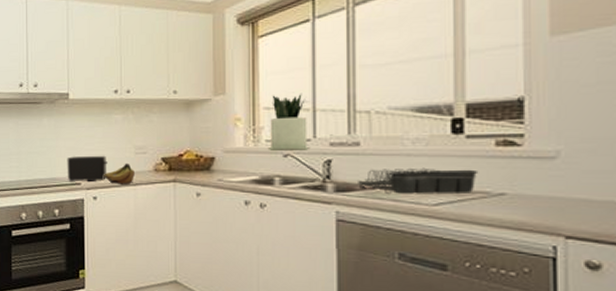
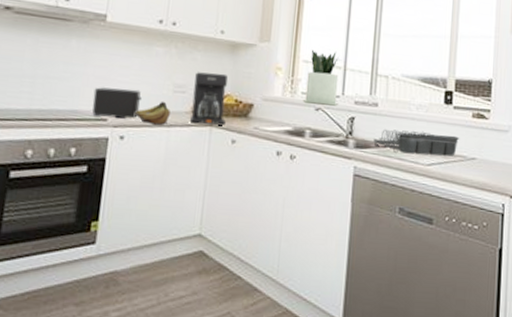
coffee maker: none [154,131,188,181] -> present [190,72,228,127]

